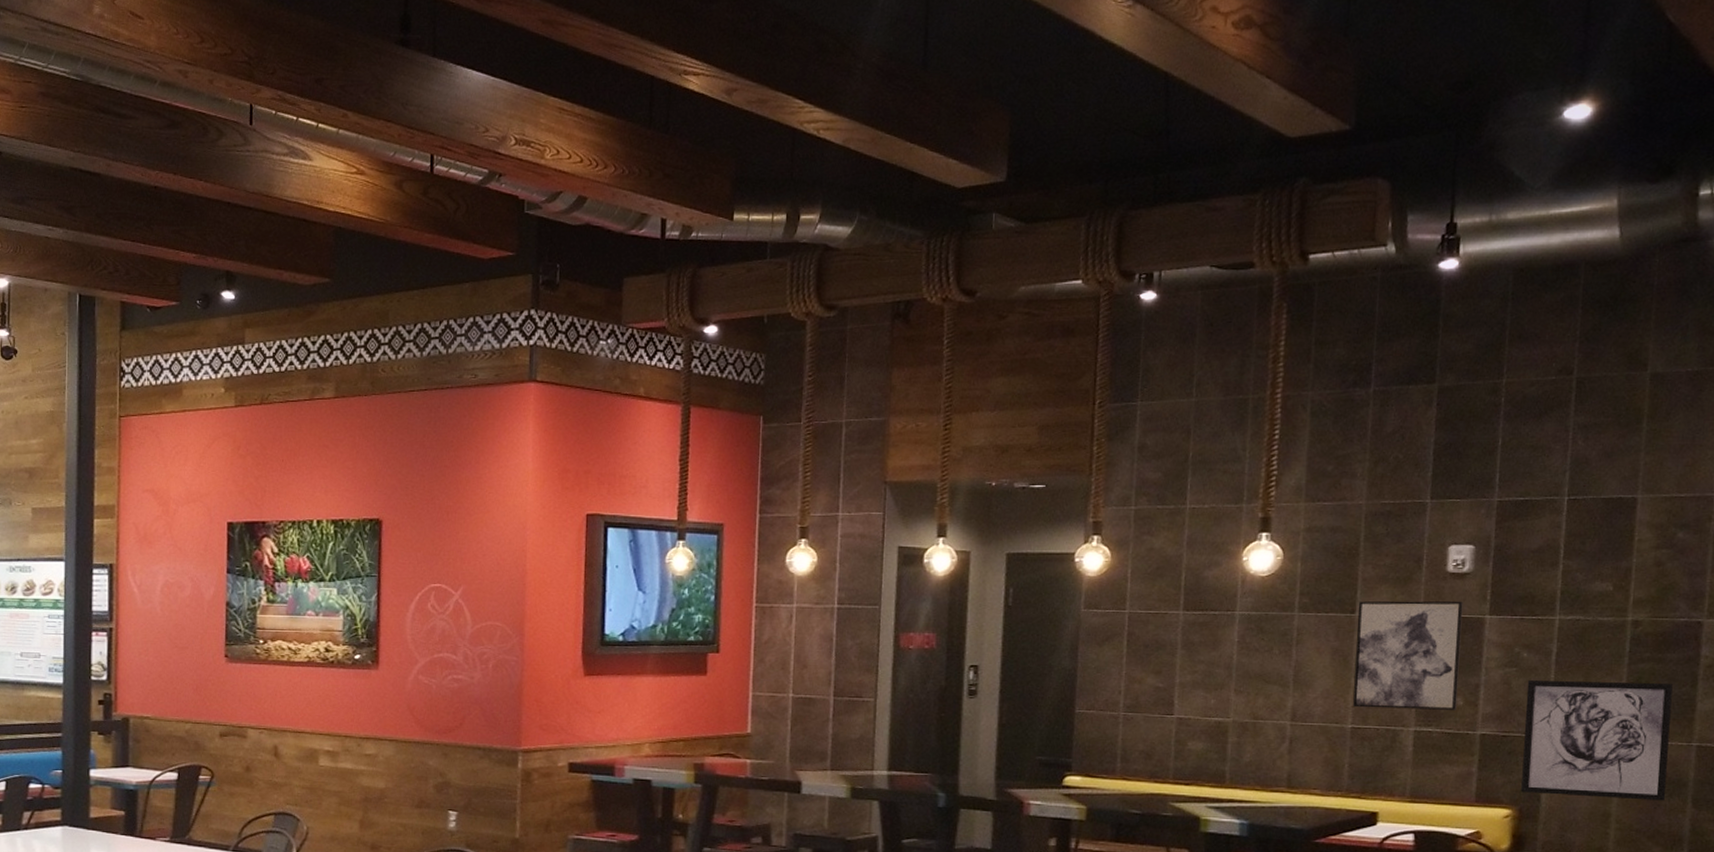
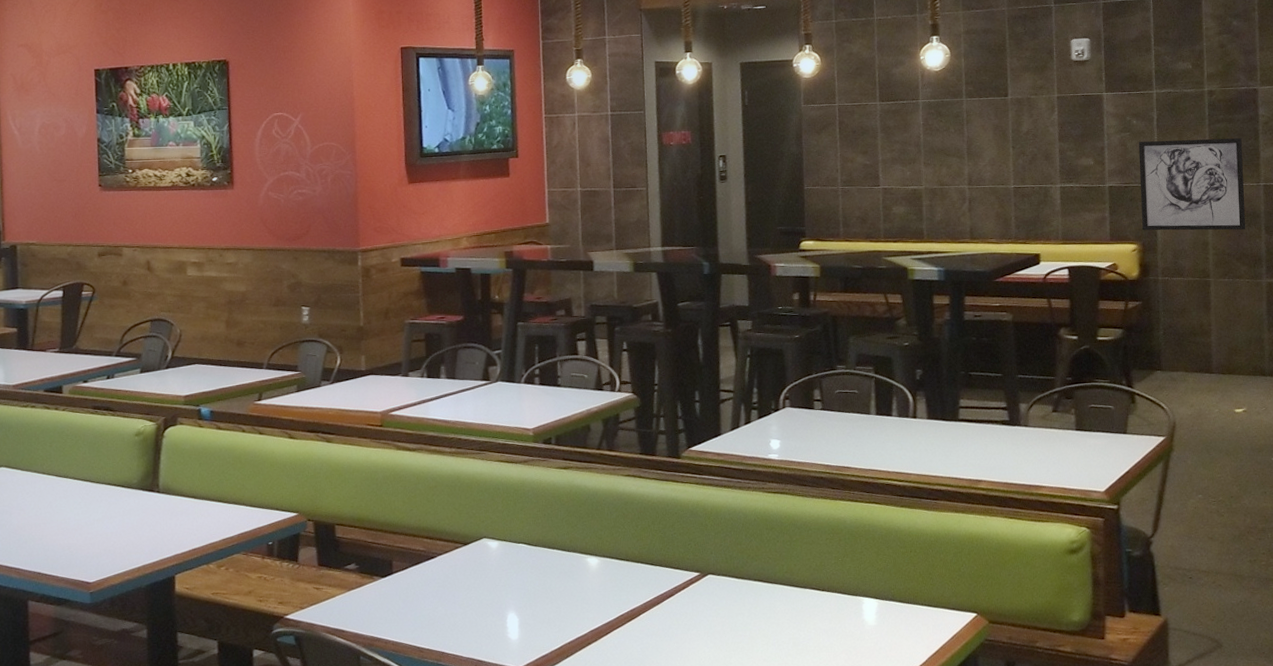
wall art: present [1353,600,1463,710] -> none [1009,82,1089,171]

